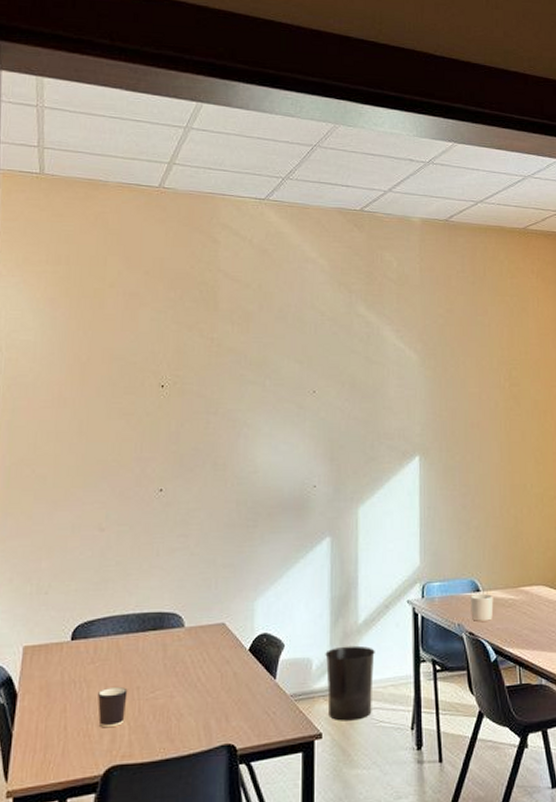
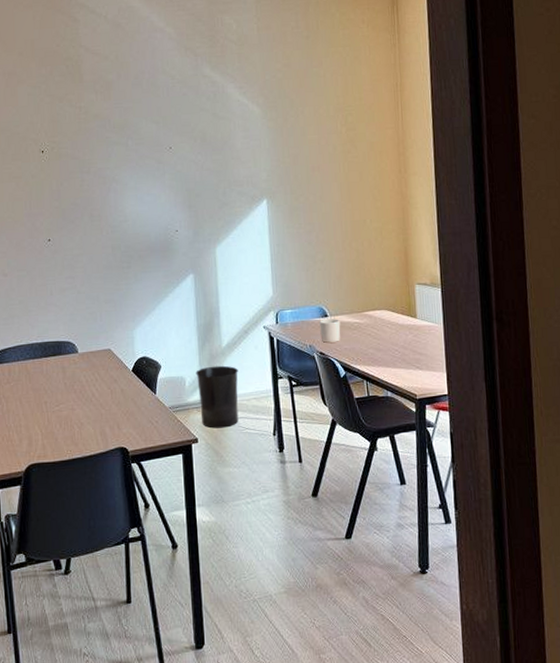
mug: present [97,687,128,728] -> none [15,402,38,435]

